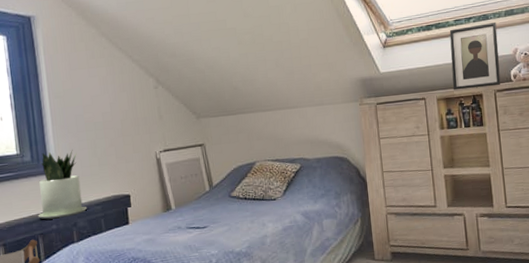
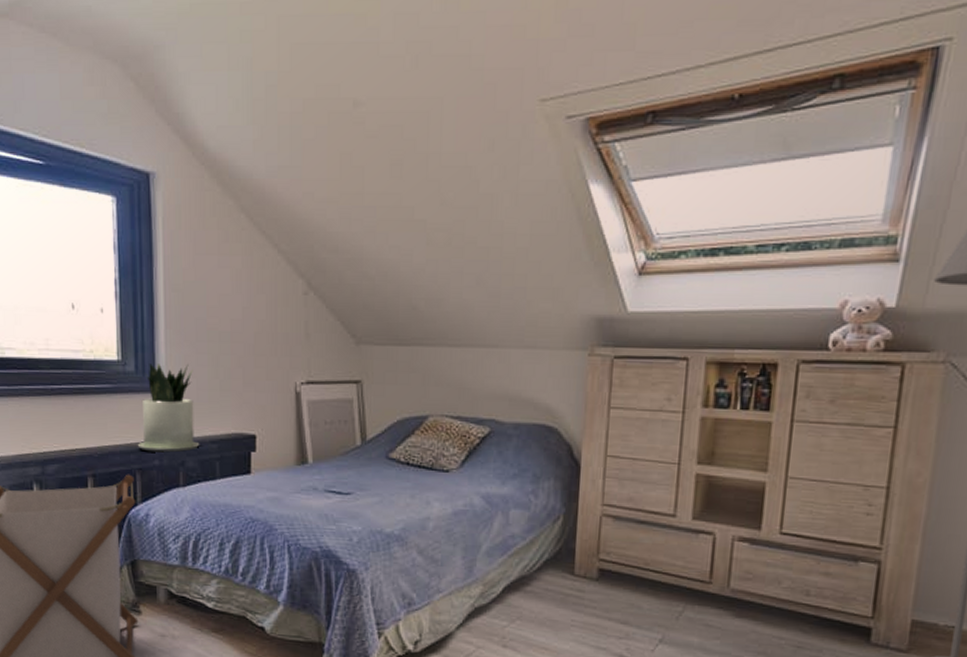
picture frame: present [449,21,501,90] -> none [733,254,822,354]

